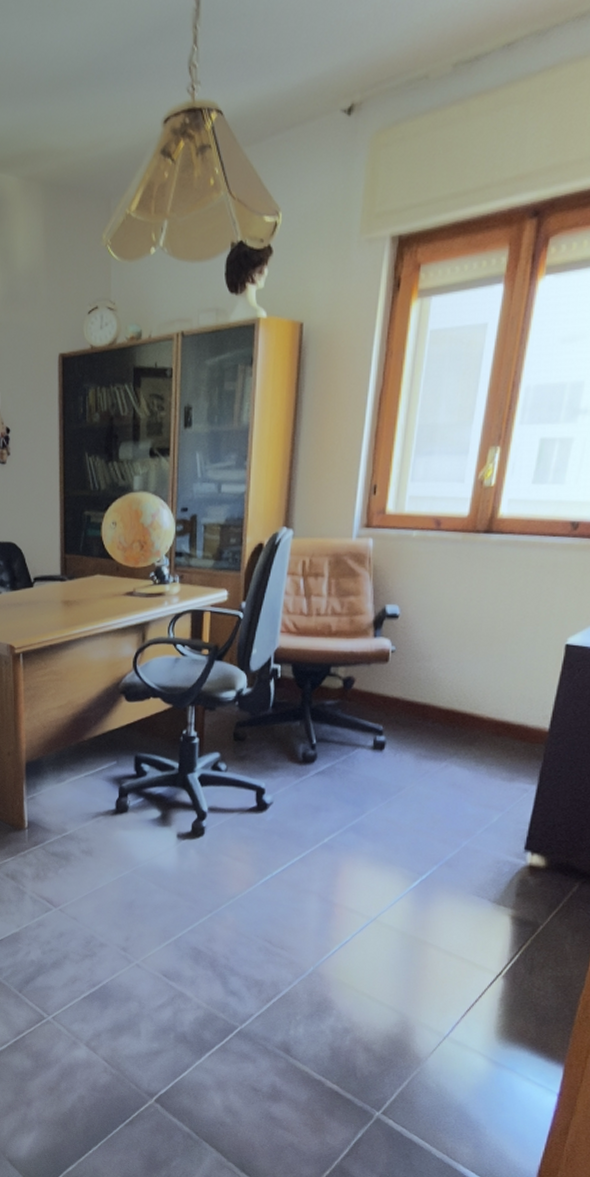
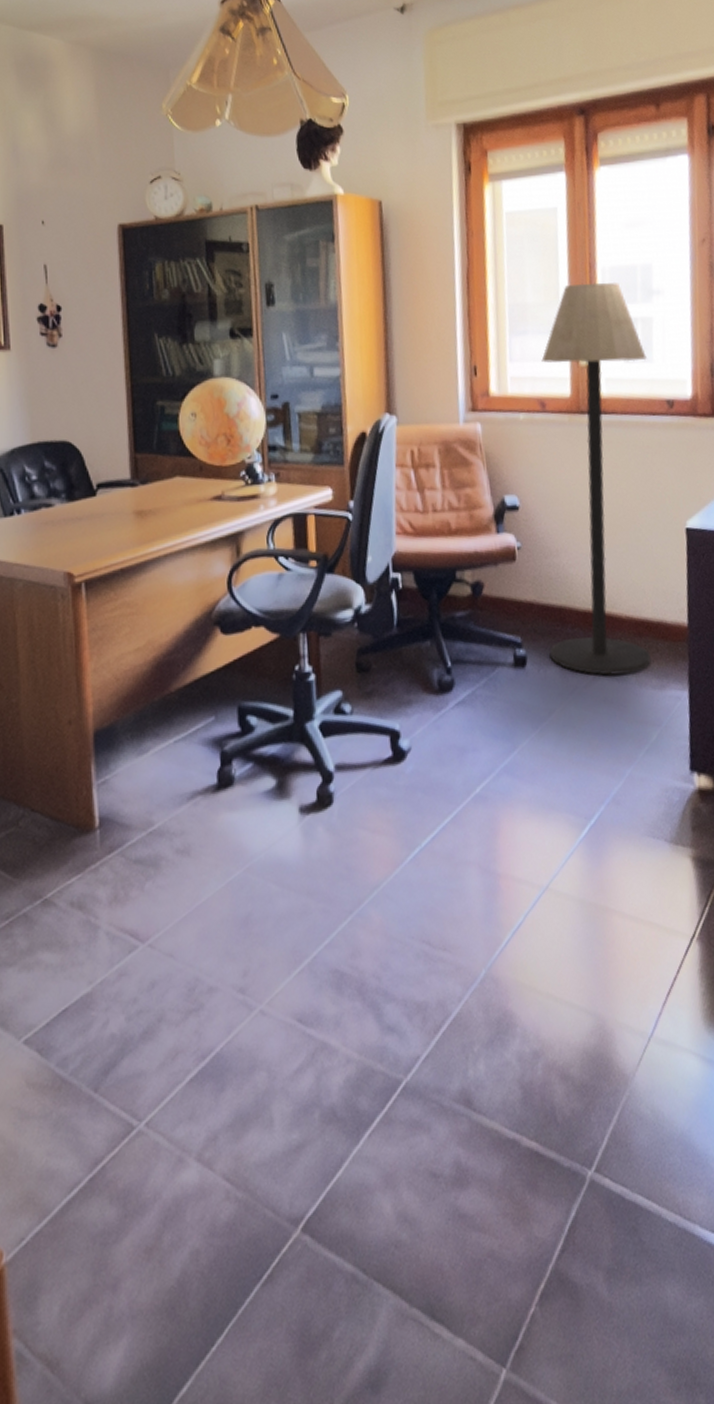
floor lamp: none [407,402,558,767] -> present [541,282,651,676]

